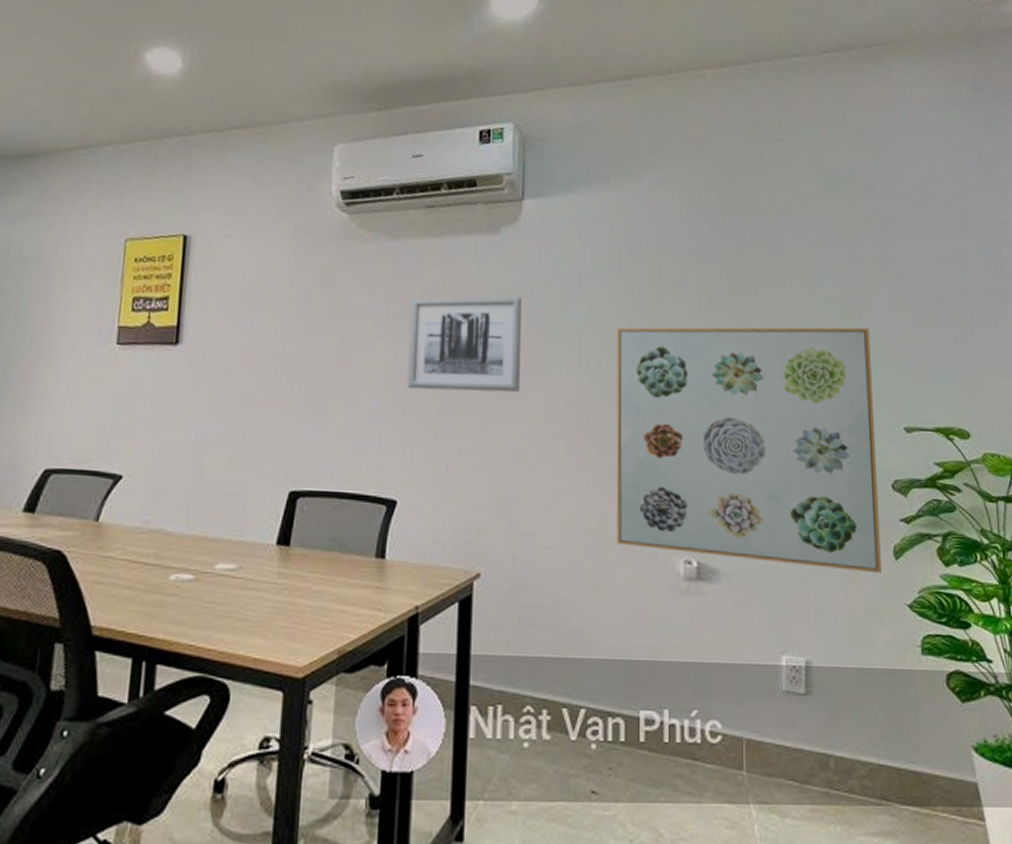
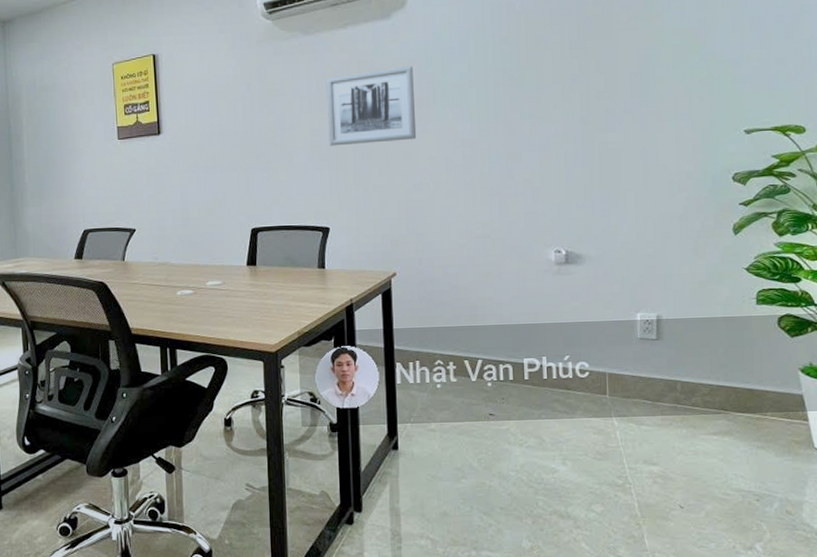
wall art: present [616,327,882,574] -> none [492,52,722,247]

